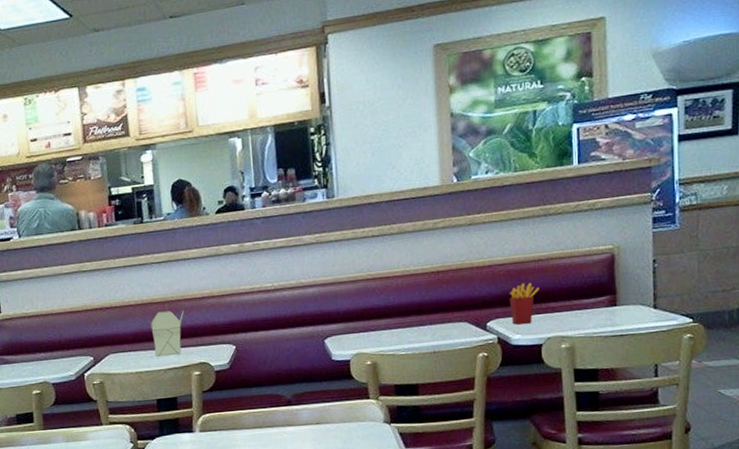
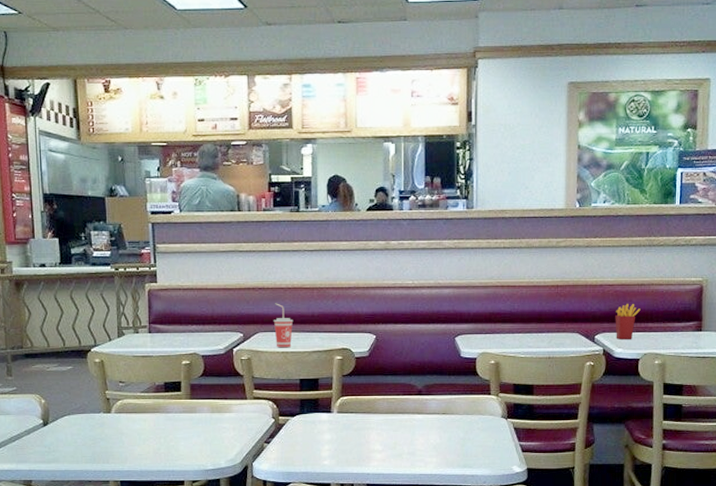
beverage cup: none [124,321,146,369] -> present [273,303,294,348]
takeout container: present [148,310,184,357] -> none [297,297,331,340]

